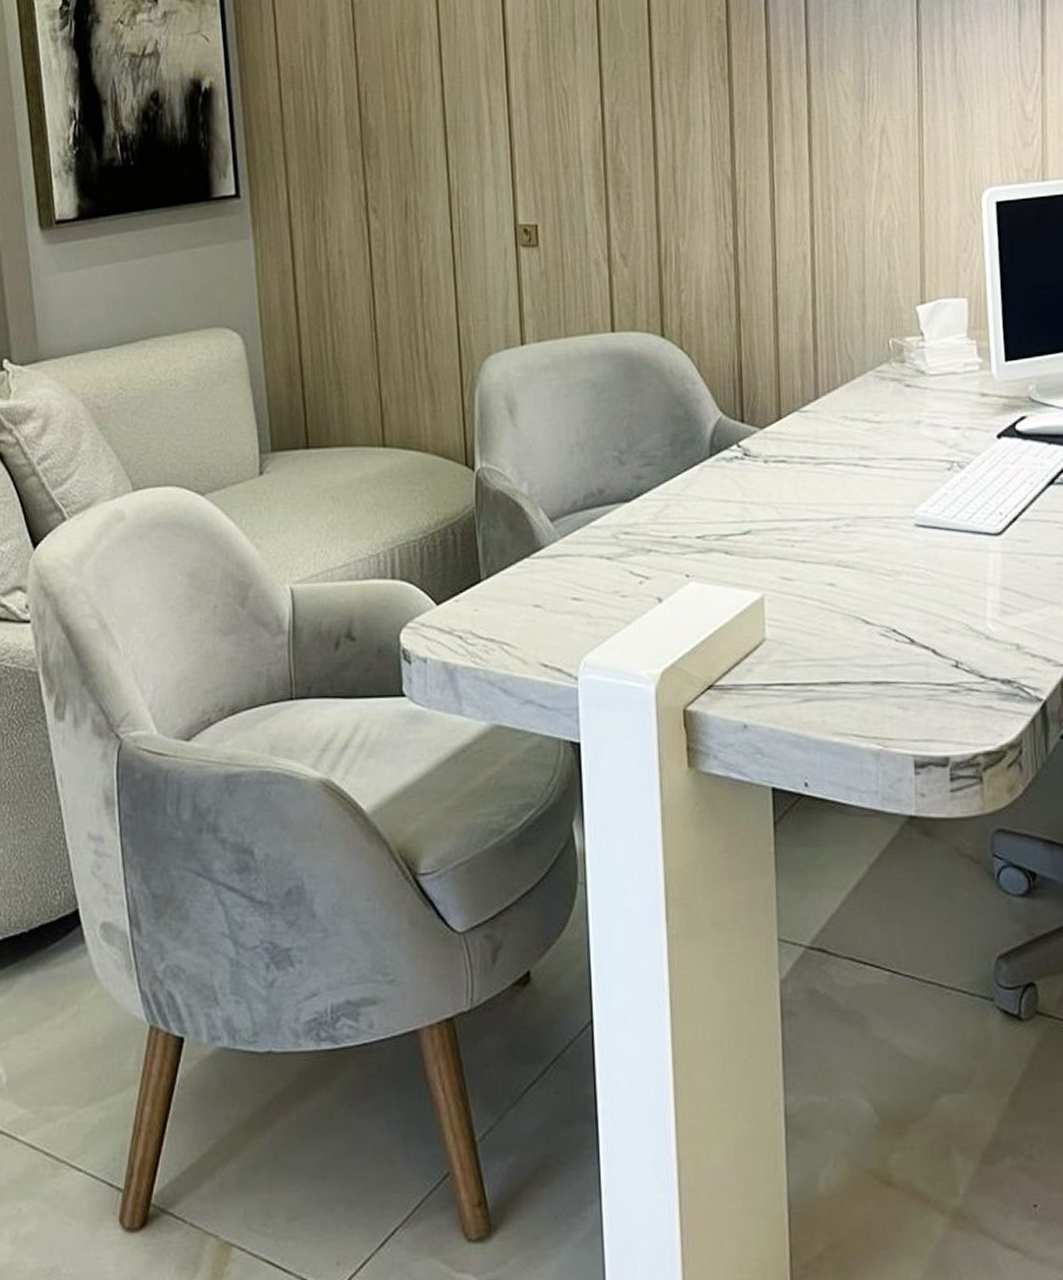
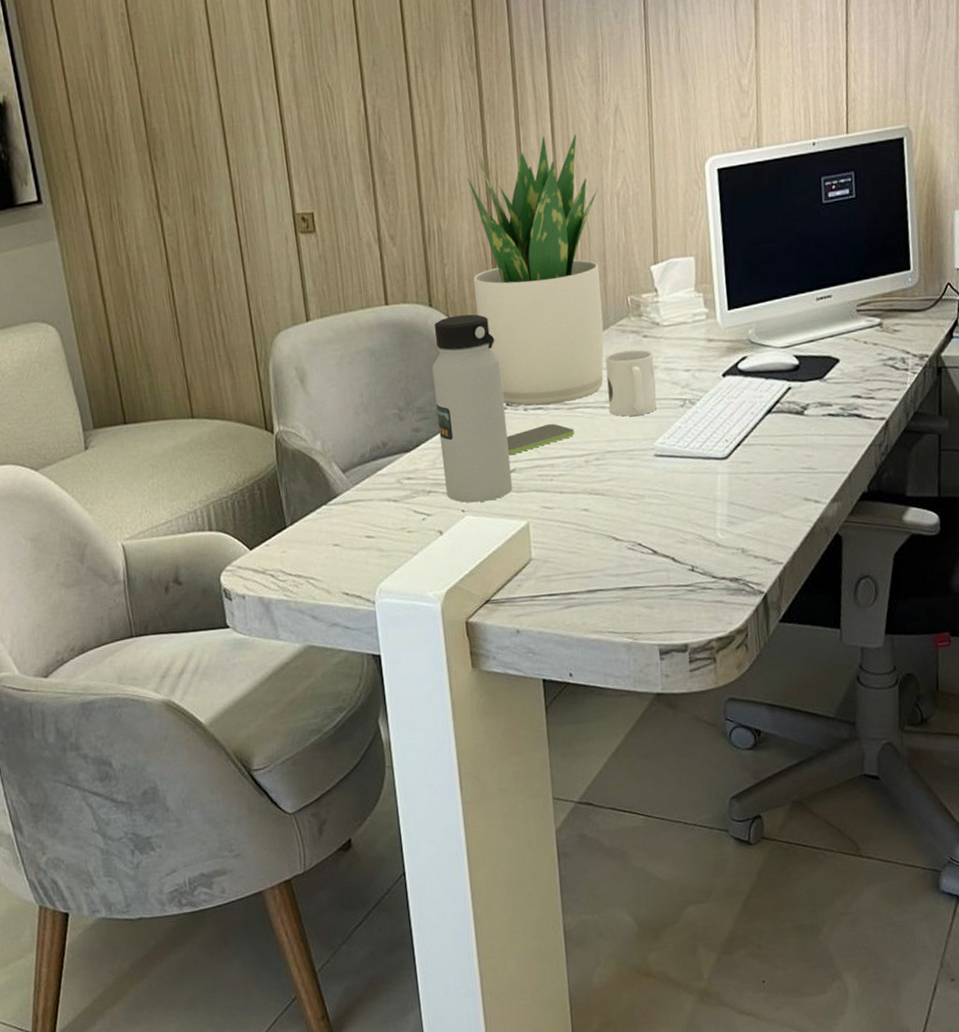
water bottle: none [661,348,747,567] -> present [432,314,513,503]
planter: none [712,155,860,457] -> present [468,135,604,406]
phone: none [742,480,822,513] -> present [506,424,575,455]
mug: none [860,400,919,477] -> present [605,349,657,417]

